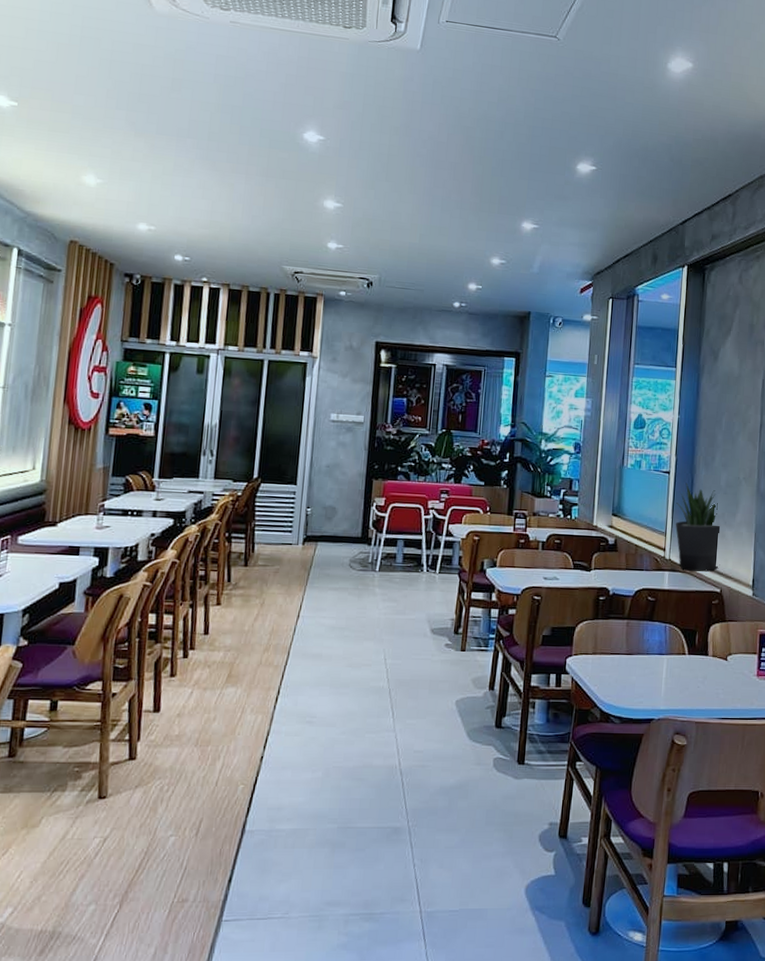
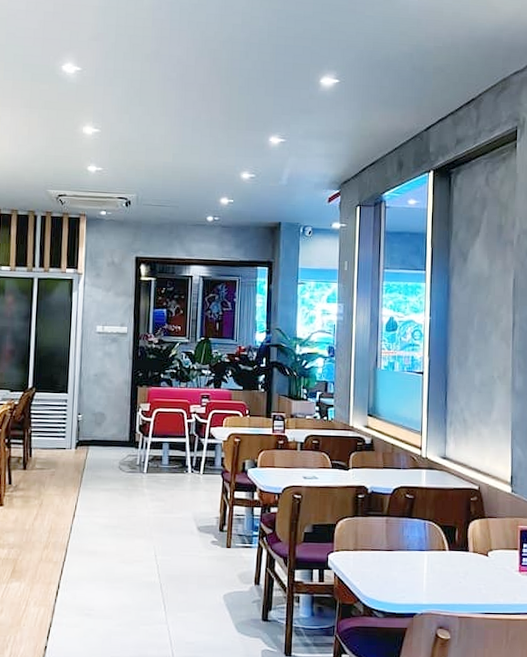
planter: present [676,482,721,572] -> none [431,382,476,469]

